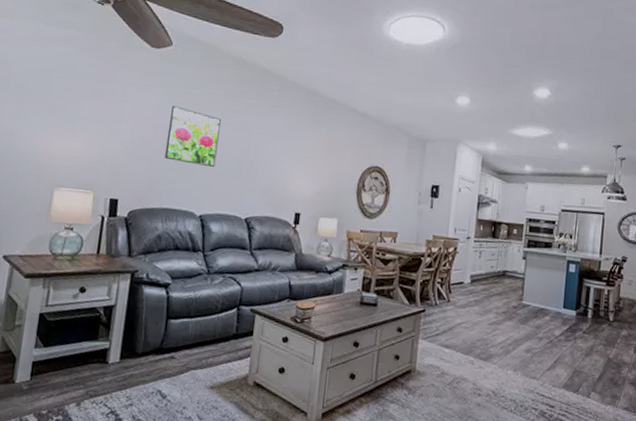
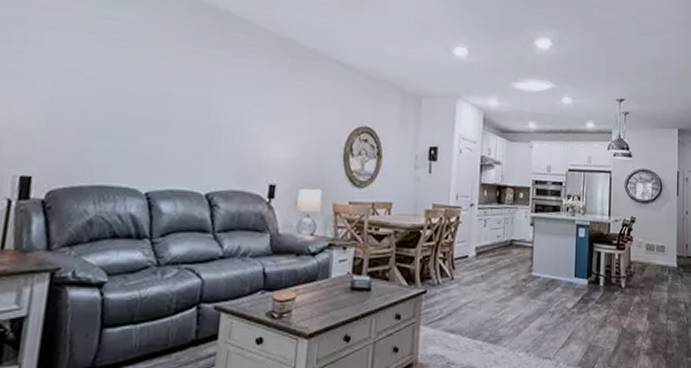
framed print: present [164,106,221,168] -> none [96,56,173,133]

